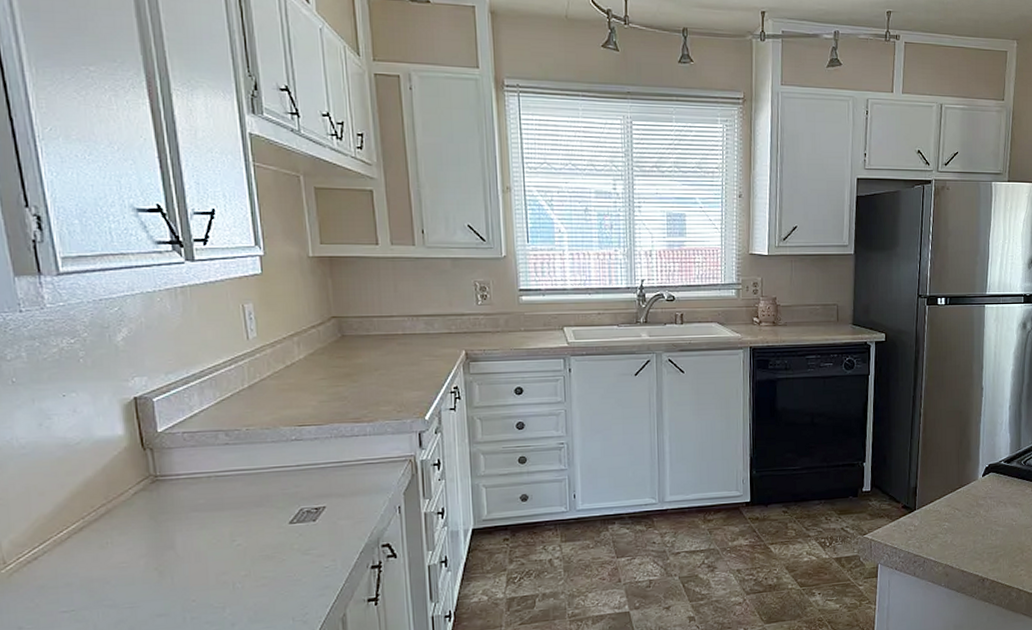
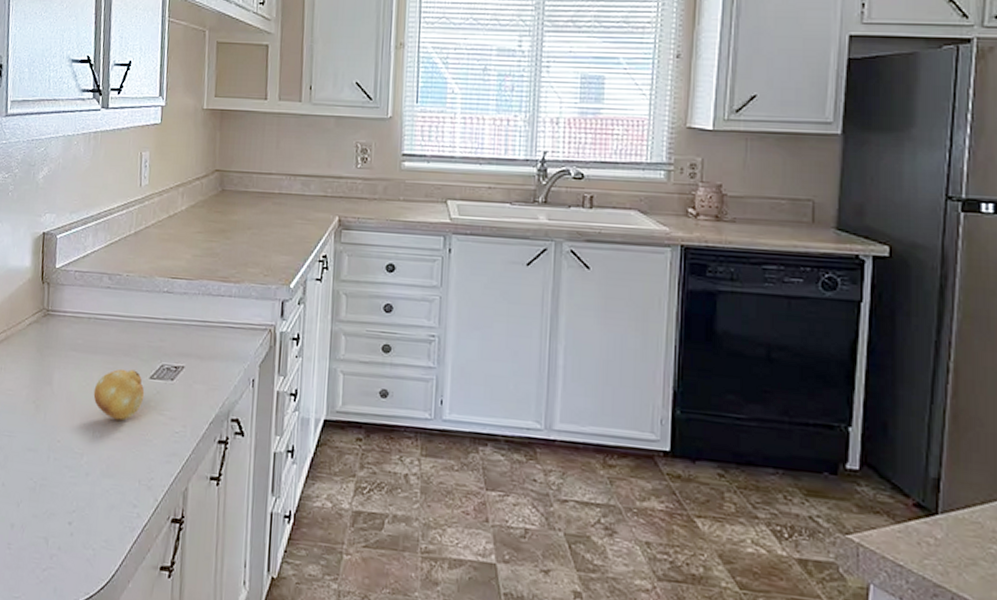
fruit: none [226,518,286,568] -> present [93,368,145,420]

